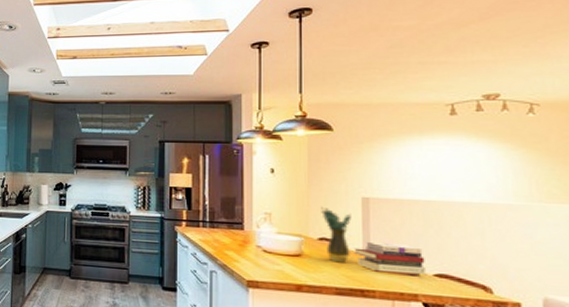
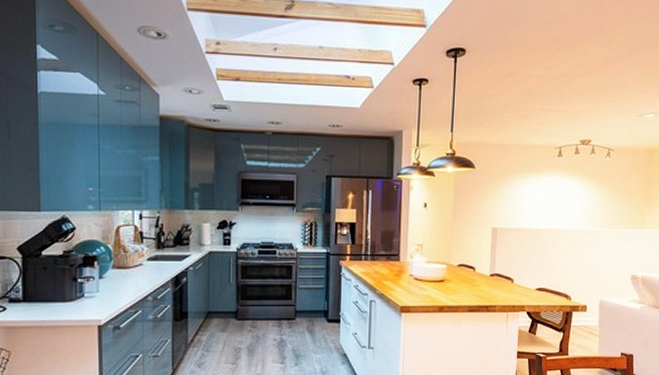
vase: present [321,206,351,263] -> none [461,236,484,285]
books: present [354,241,427,277] -> none [483,265,532,291]

